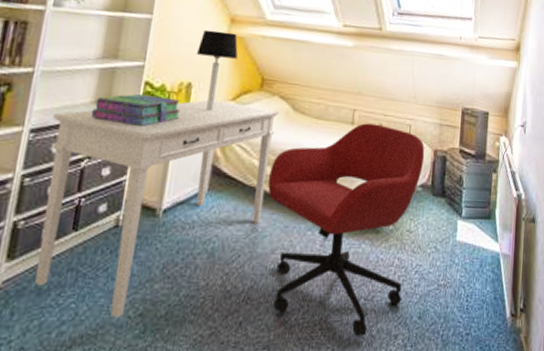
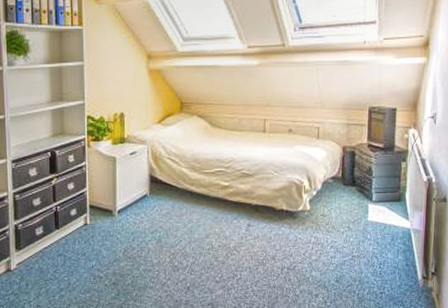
desk: present [35,100,279,319] -> none [25,124,199,286]
stack of books: present [90,94,181,126] -> none [51,126,119,151]
table lamp: present [197,29,238,111] -> none [124,67,157,133]
office chair: present [267,123,425,336] -> none [196,130,334,296]

